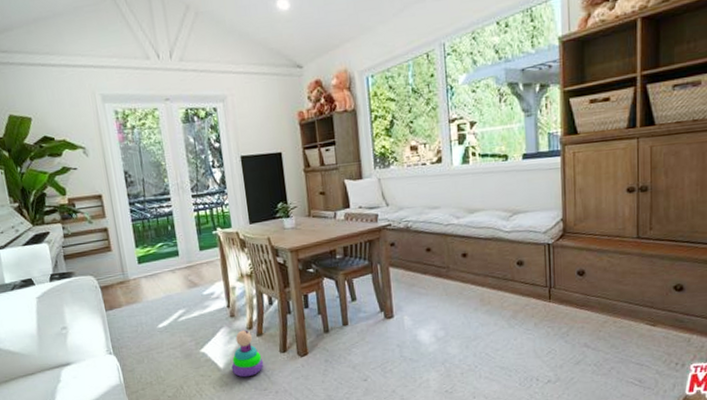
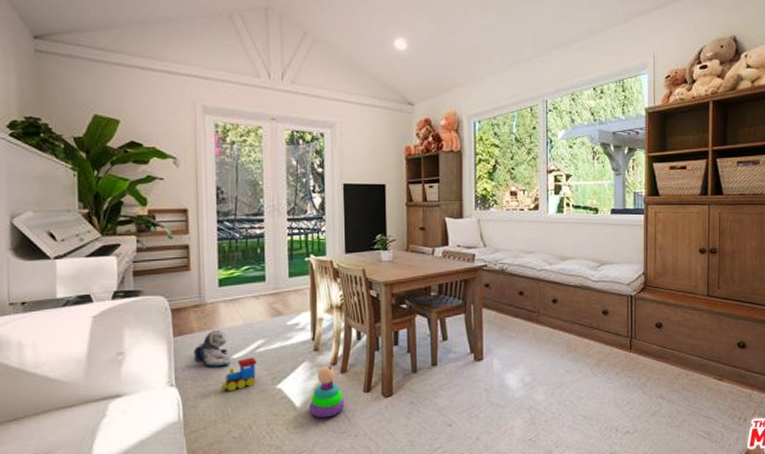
plush toy: none [124,302,157,336] -> present [193,329,230,367]
toy train: none [151,326,182,357] -> present [220,357,257,392]

